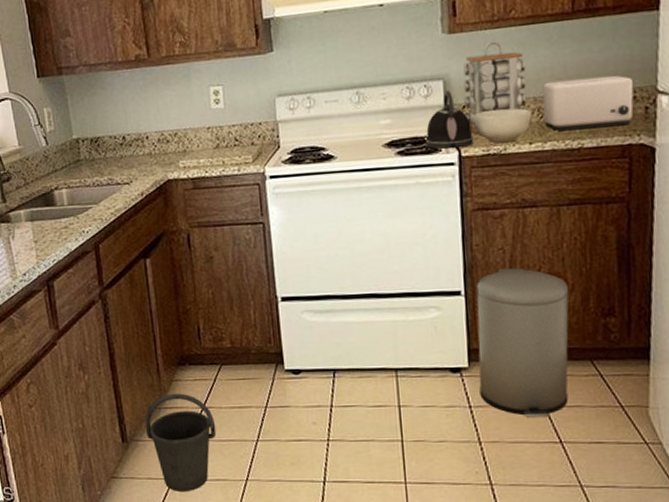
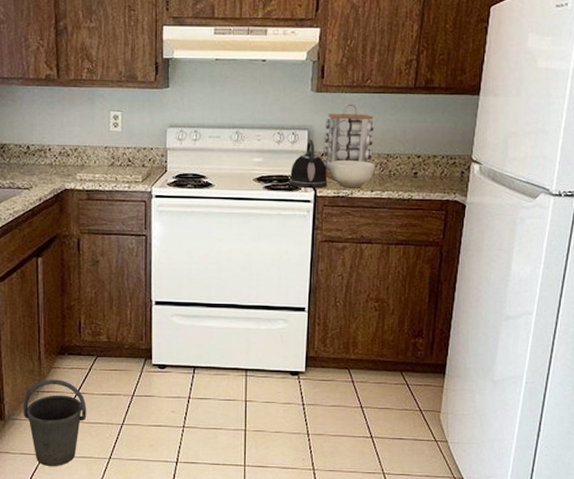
pedal bin: present [476,268,569,419] -> none [312,292,390,417]
toaster: present [542,75,634,132] -> none [383,142,455,185]

